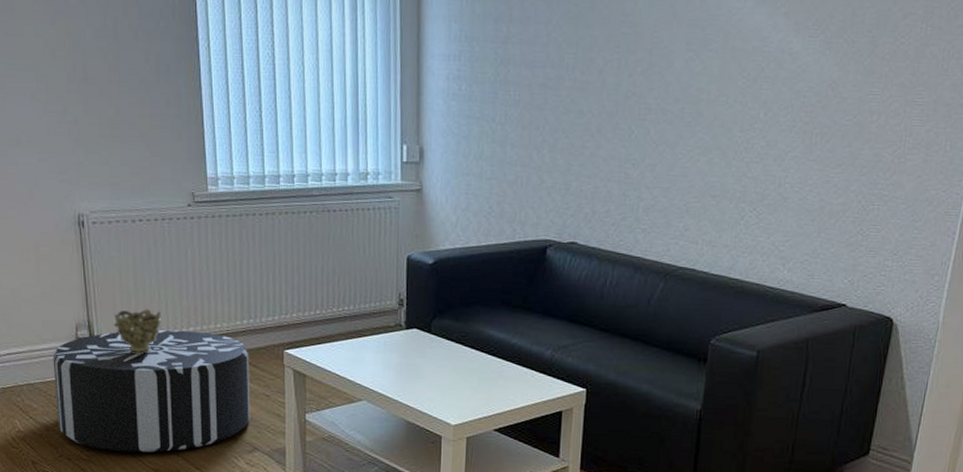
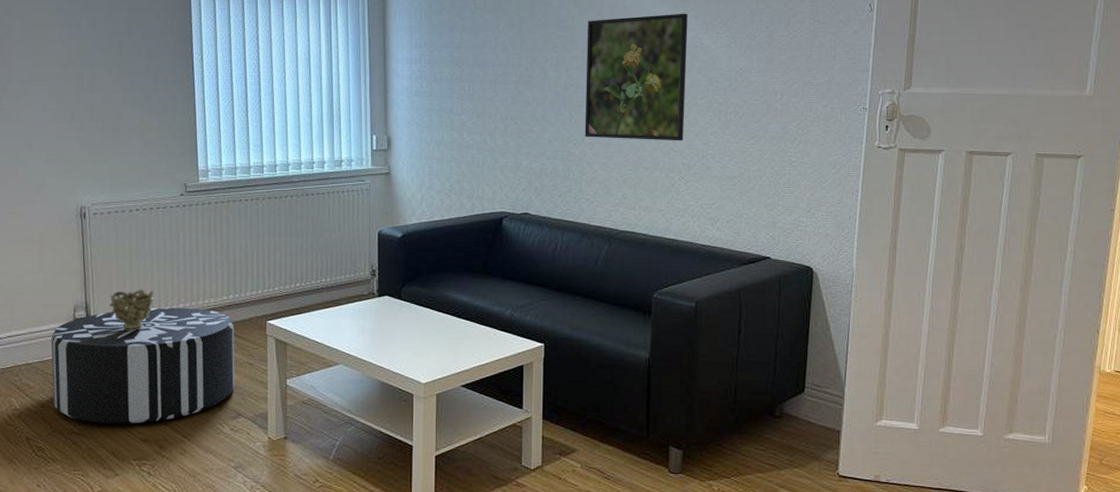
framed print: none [645,9,777,166] -> present [584,13,688,141]

